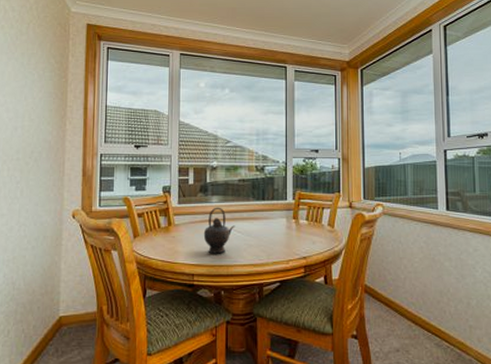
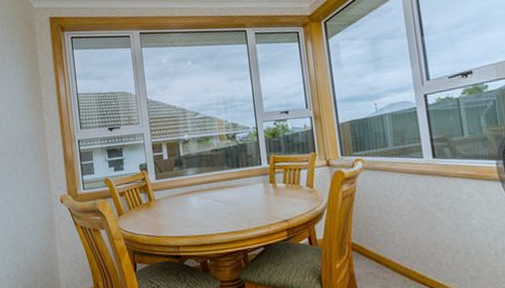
teapot: present [203,207,235,254] -> none [183,178,214,225]

